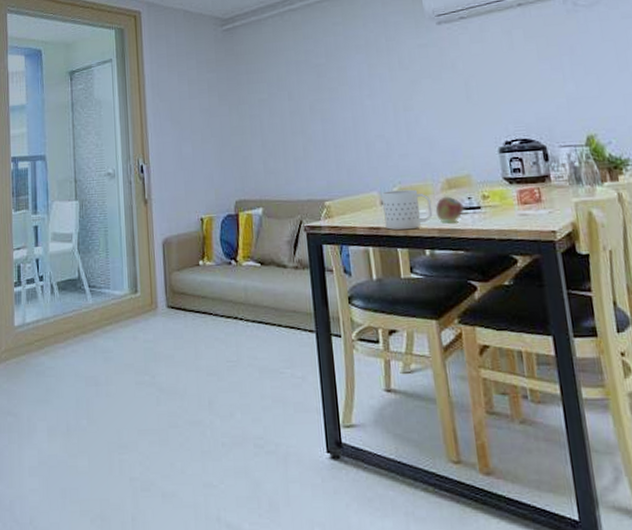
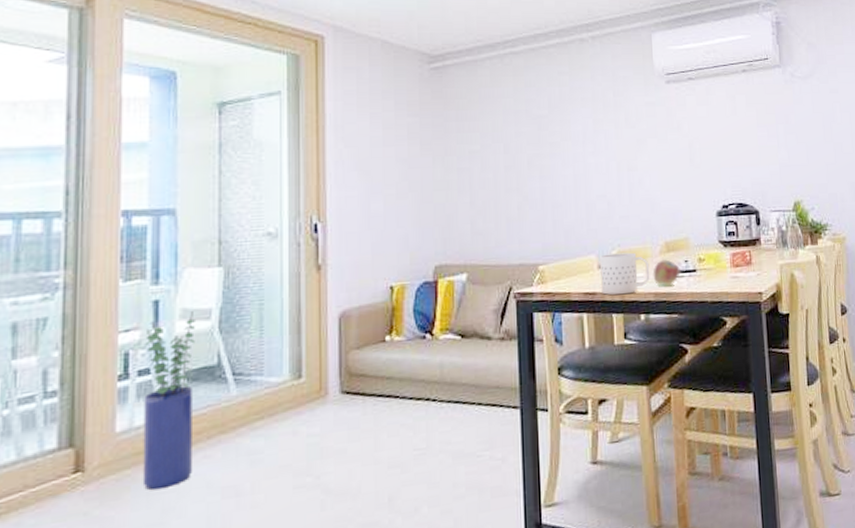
vase: none [30,235,66,373] -> present [142,311,197,490]

